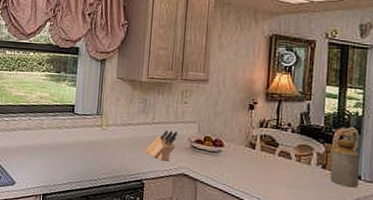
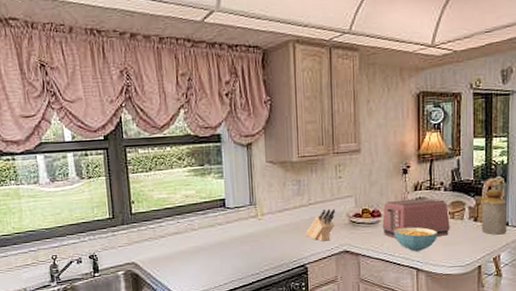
toaster: none [223,133,296,178] -> present [382,198,450,239]
cereal bowl: none [235,161,281,189] -> present [394,227,437,252]

